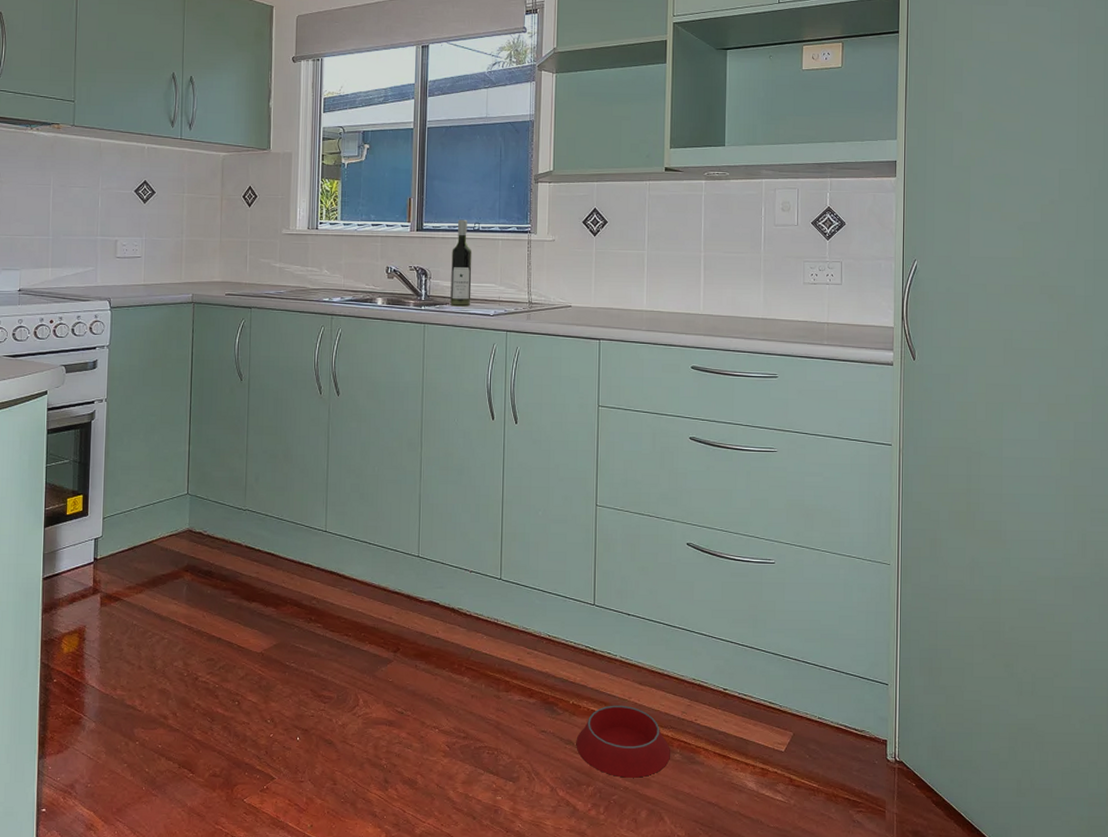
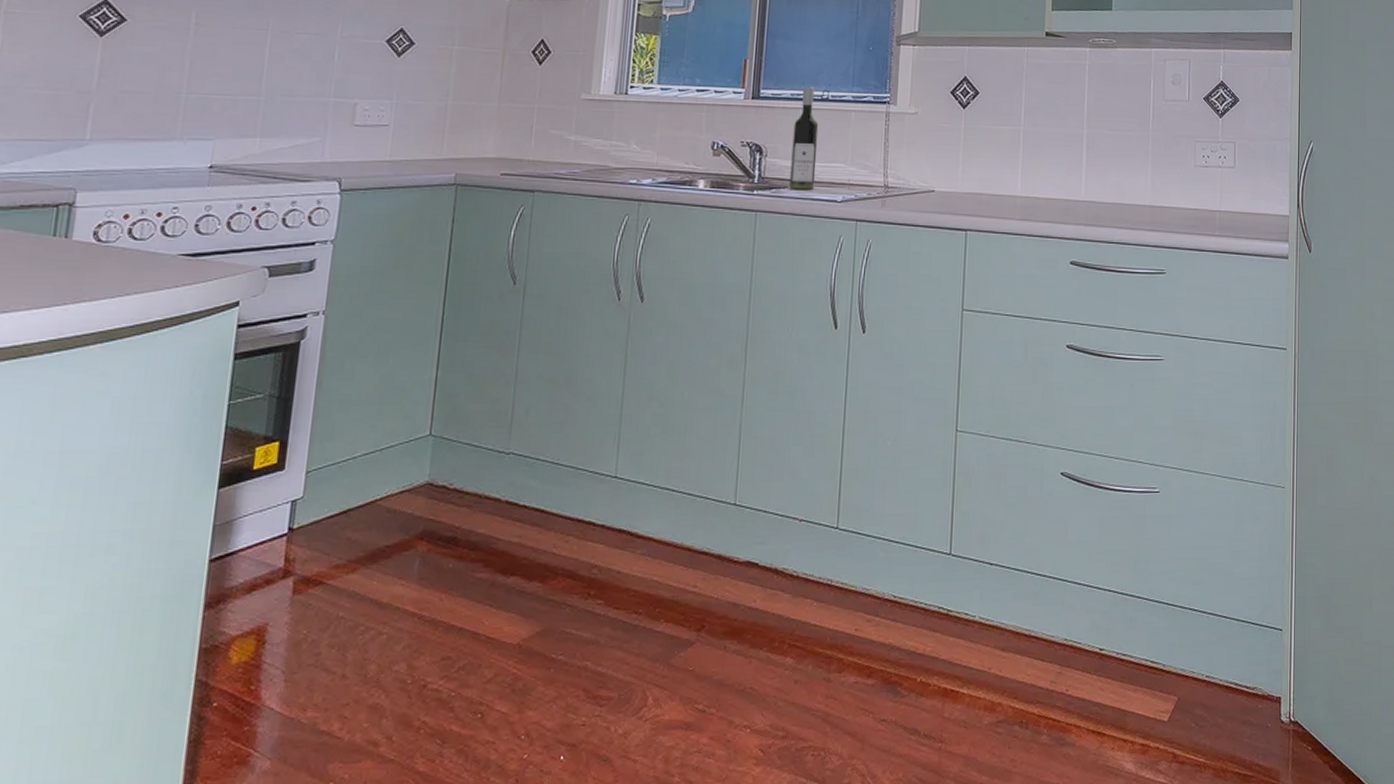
pet bowl: present [576,705,670,778] -> none [923,678,1036,772]

